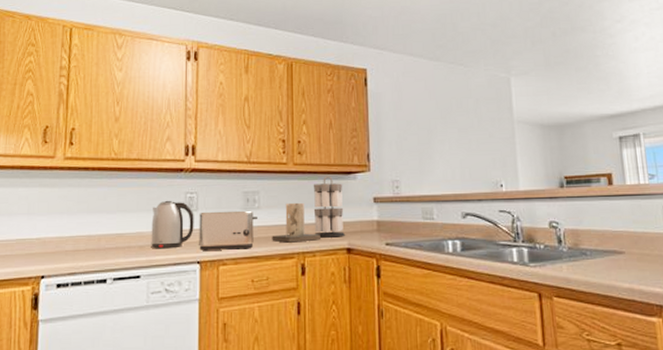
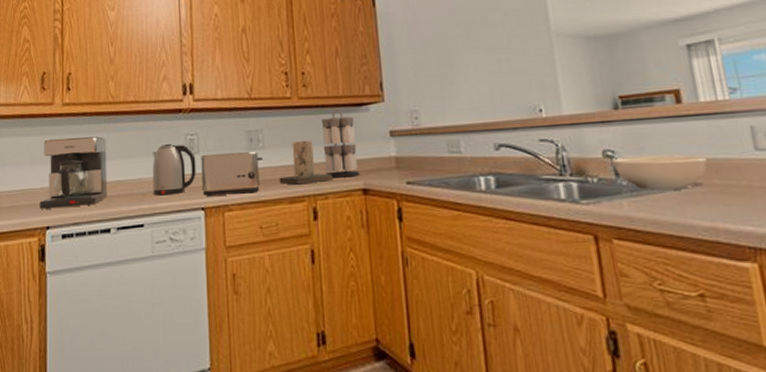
coffee maker: none [35,190,107,259] -> present [39,136,108,209]
bowl: none [556,227,630,257] -> present [612,155,708,191]

